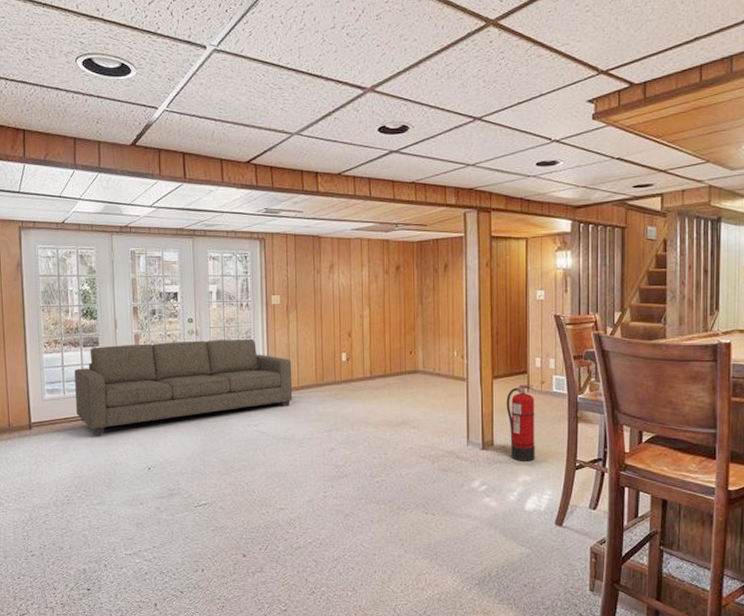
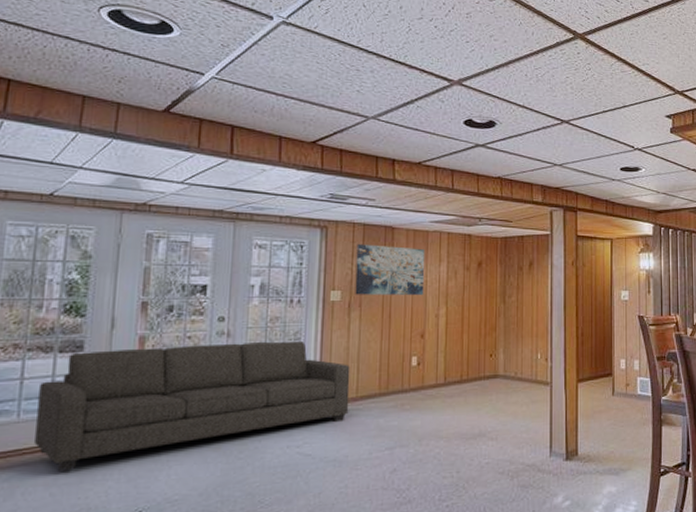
wall art: none [290,253,349,299] -> present [355,244,425,295]
fire extinguisher: present [506,385,535,461] -> none [591,387,620,471]

